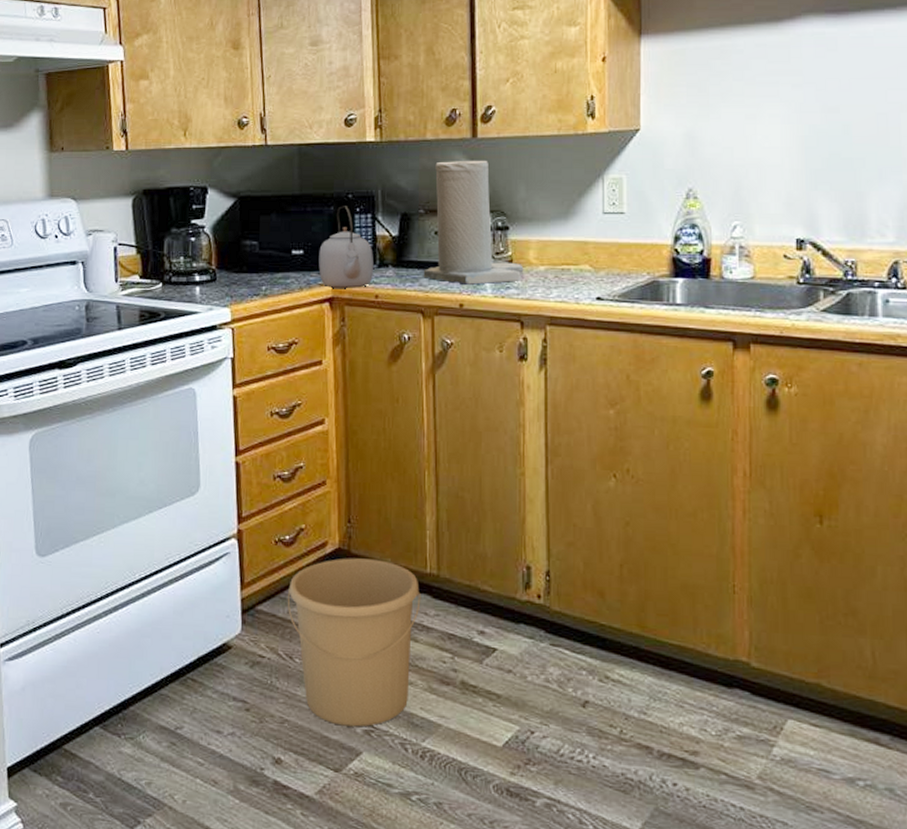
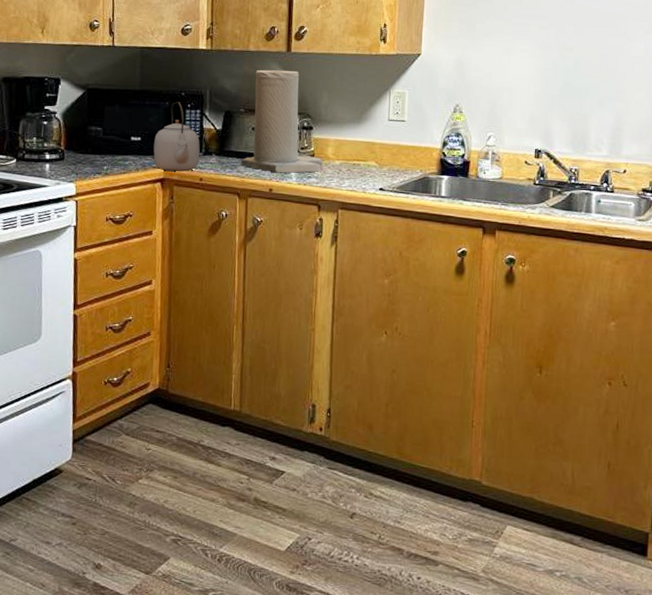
bucket: present [287,558,421,727] -> none [112,396,225,537]

